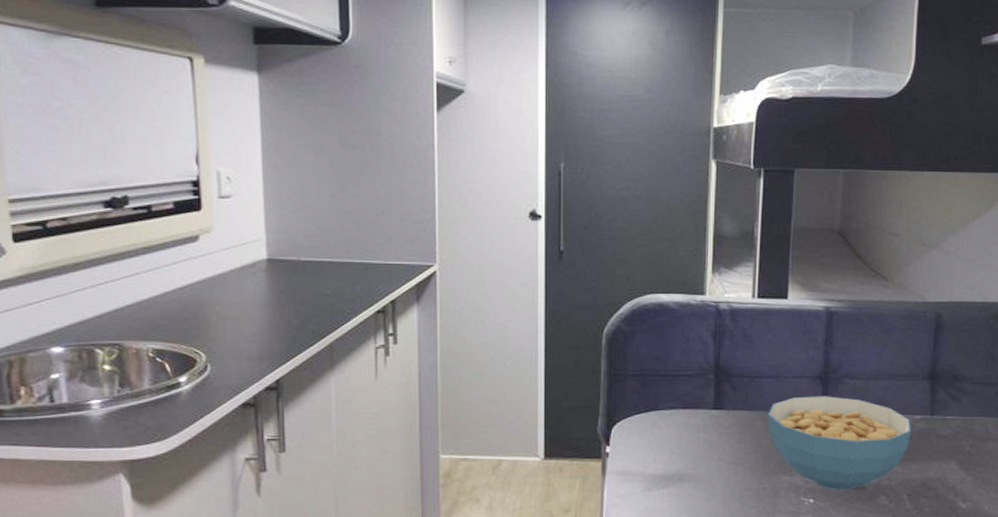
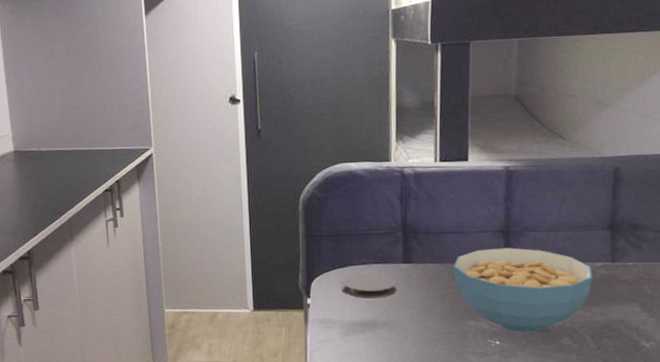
coaster: none [644,418,706,448] -> present [340,272,397,299]

